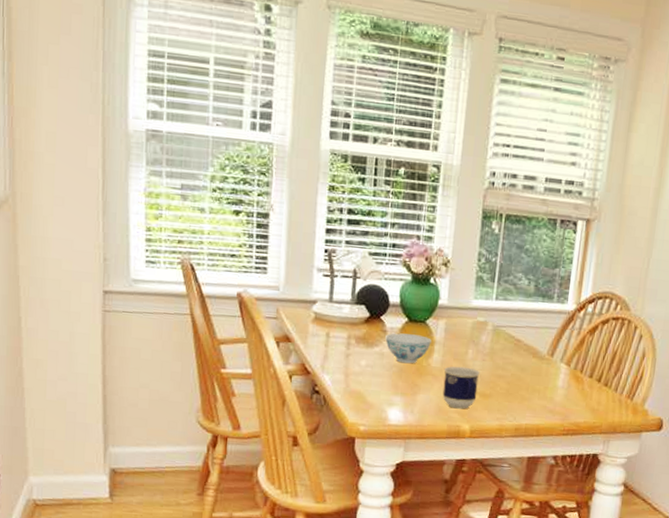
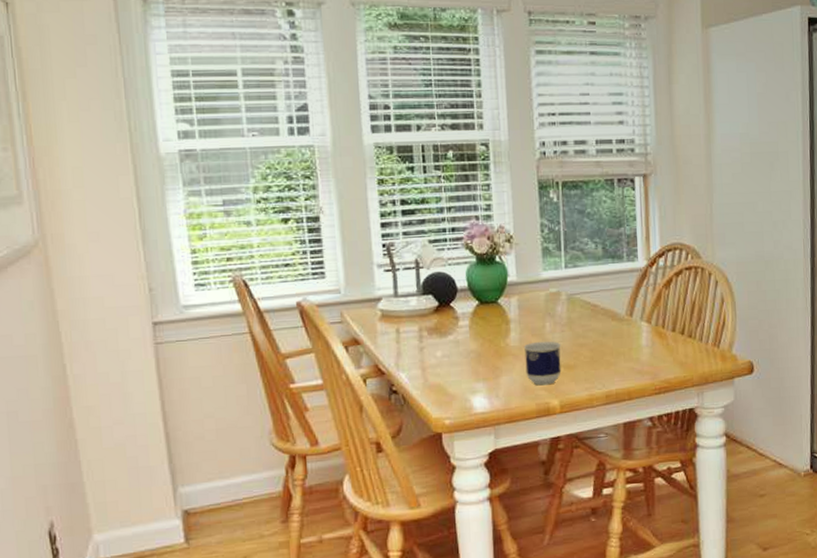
bowl: present [385,333,432,364] -> none [458,316,506,348]

